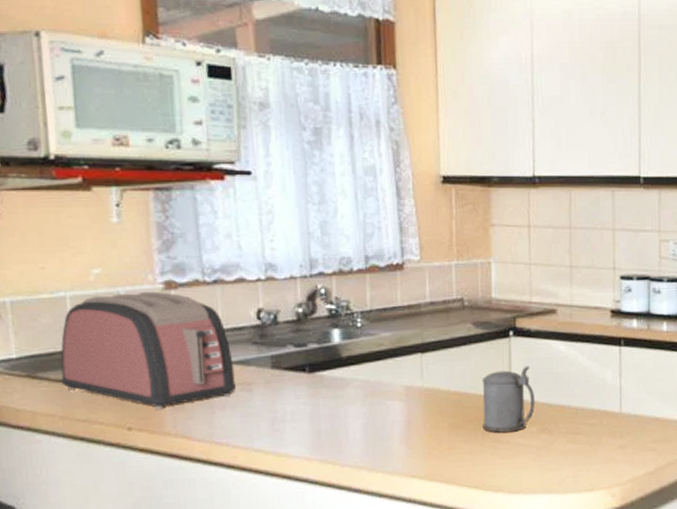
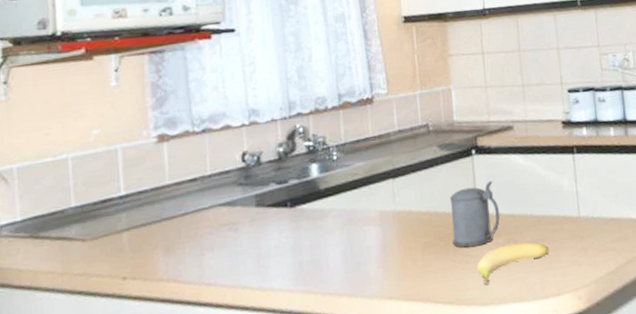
toaster: present [60,291,236,410] -> none [61,145,223,258]
banana: none [507,433,584,473] -> present [477,241,549,285]

